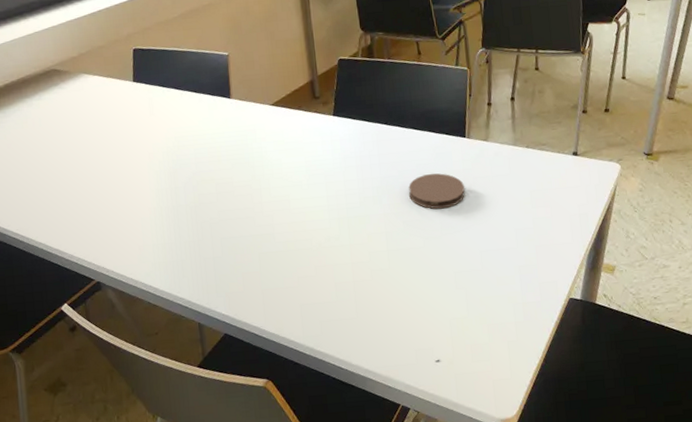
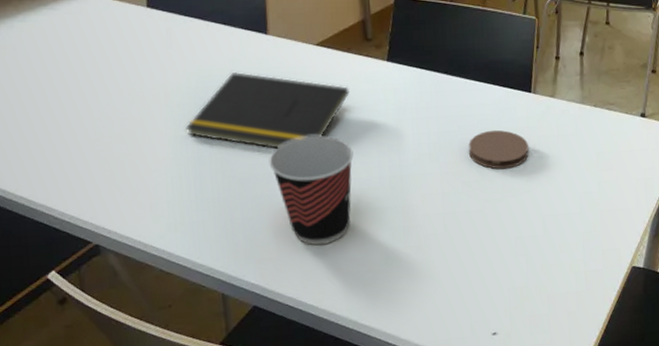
notepad: none [166,132,301,197] -> present [185,72,349,149]
cup: none [234,184,306,280] -> present [269,135,354,245]

